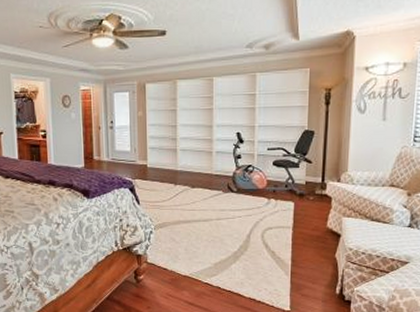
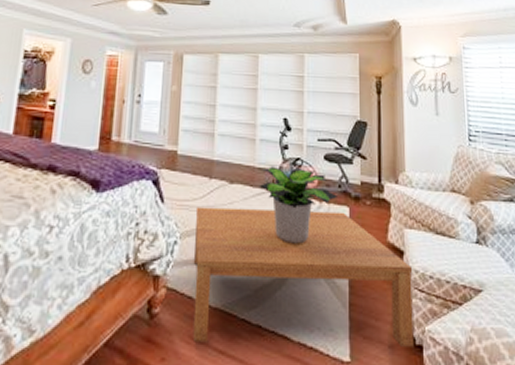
coffee table: none [165,206,348,301] -> present [192,207,414,347]
potted plant: none [216,172,284,231] -> present [259,166,337,244]

